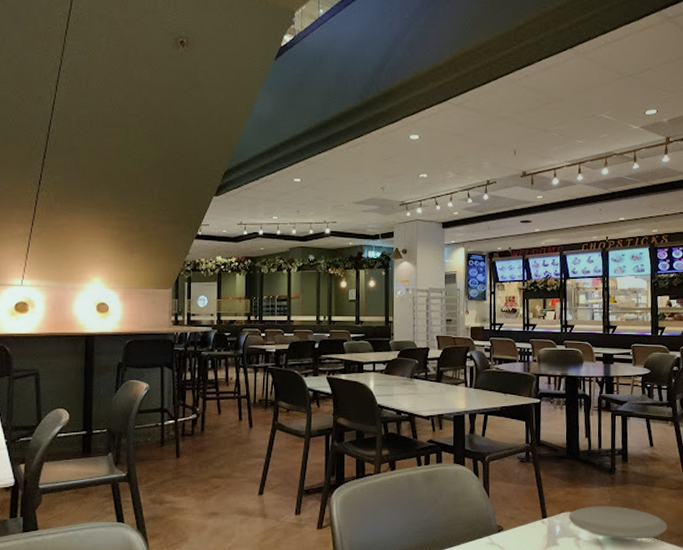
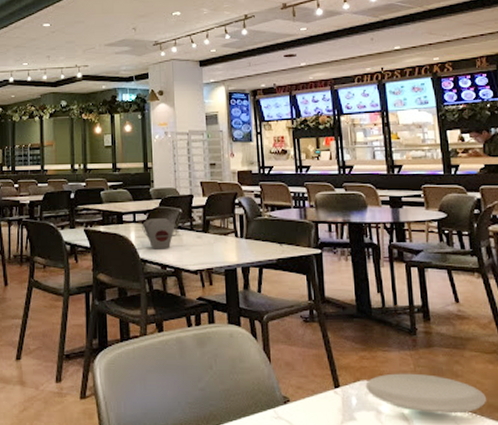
takeout container: none [380,368,414,397] -> present [141,218,178,249]

